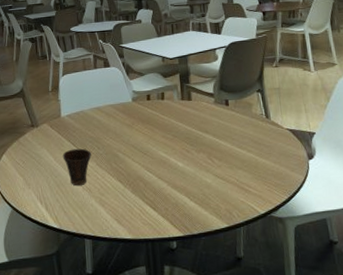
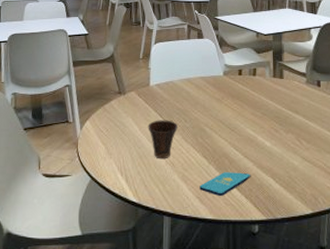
smartphone: none [117,193,166,217] -> present [199,172,251,196]

